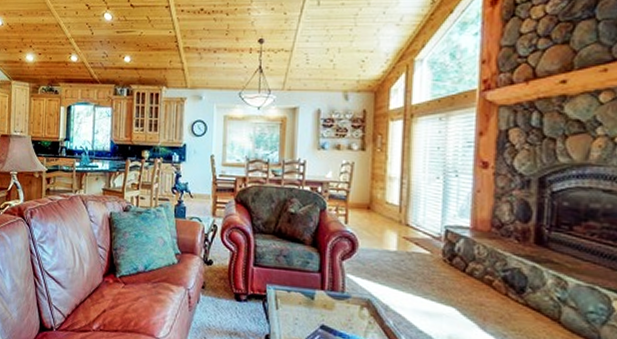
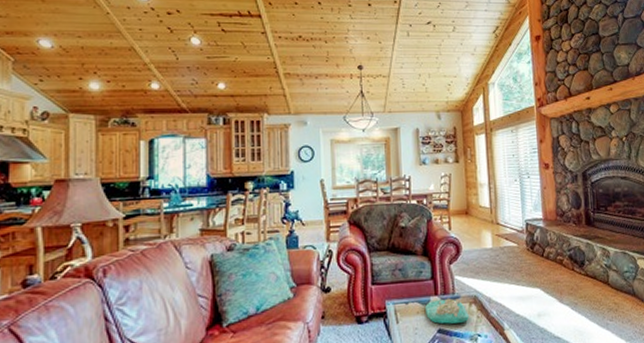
decorative tray: none [309,294,359,325] -> present [425,298,469,324]

